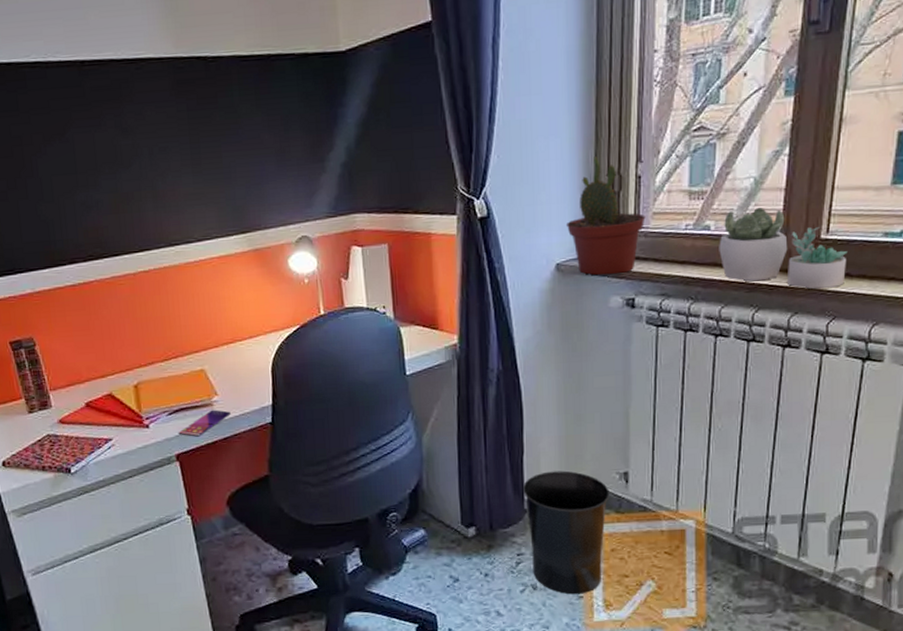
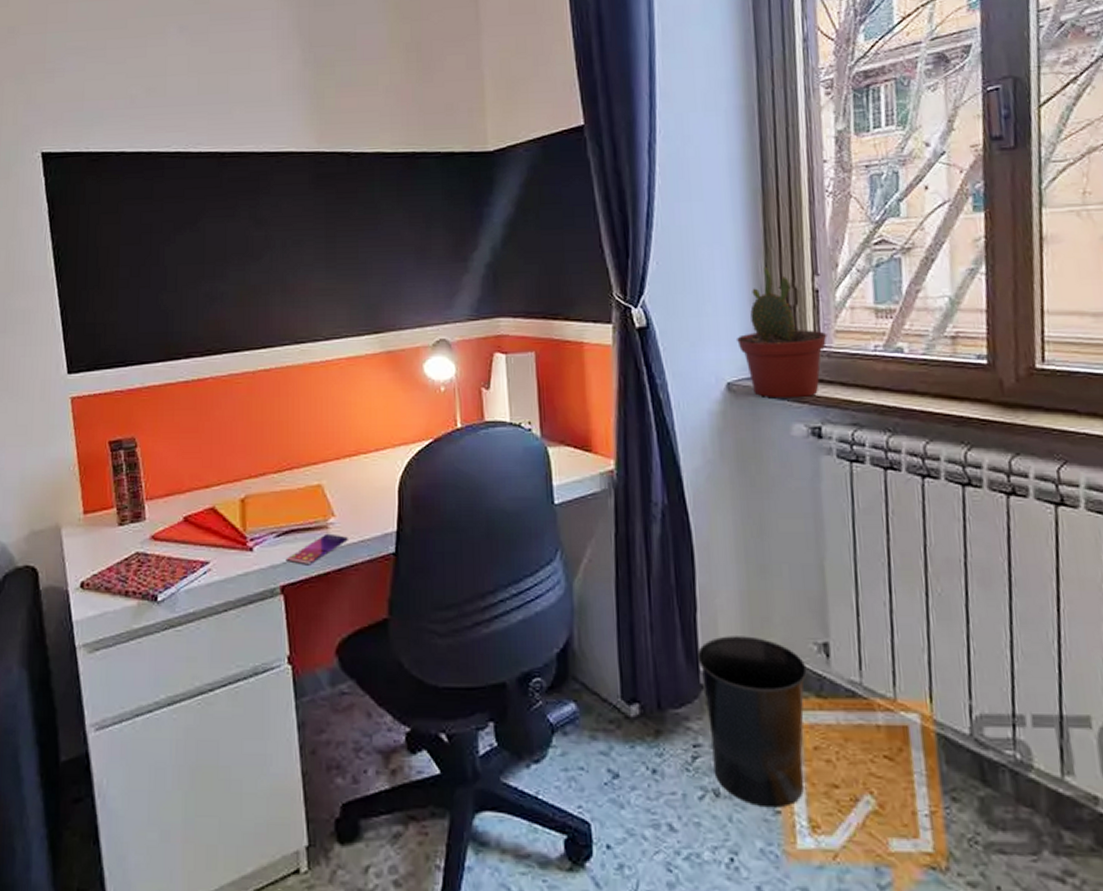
succulent plant: present [719,208,788,282] -> none [915,330,998,414]
succulent plant: present [788,226,848,289] -> none [1000,354,1072,427]

